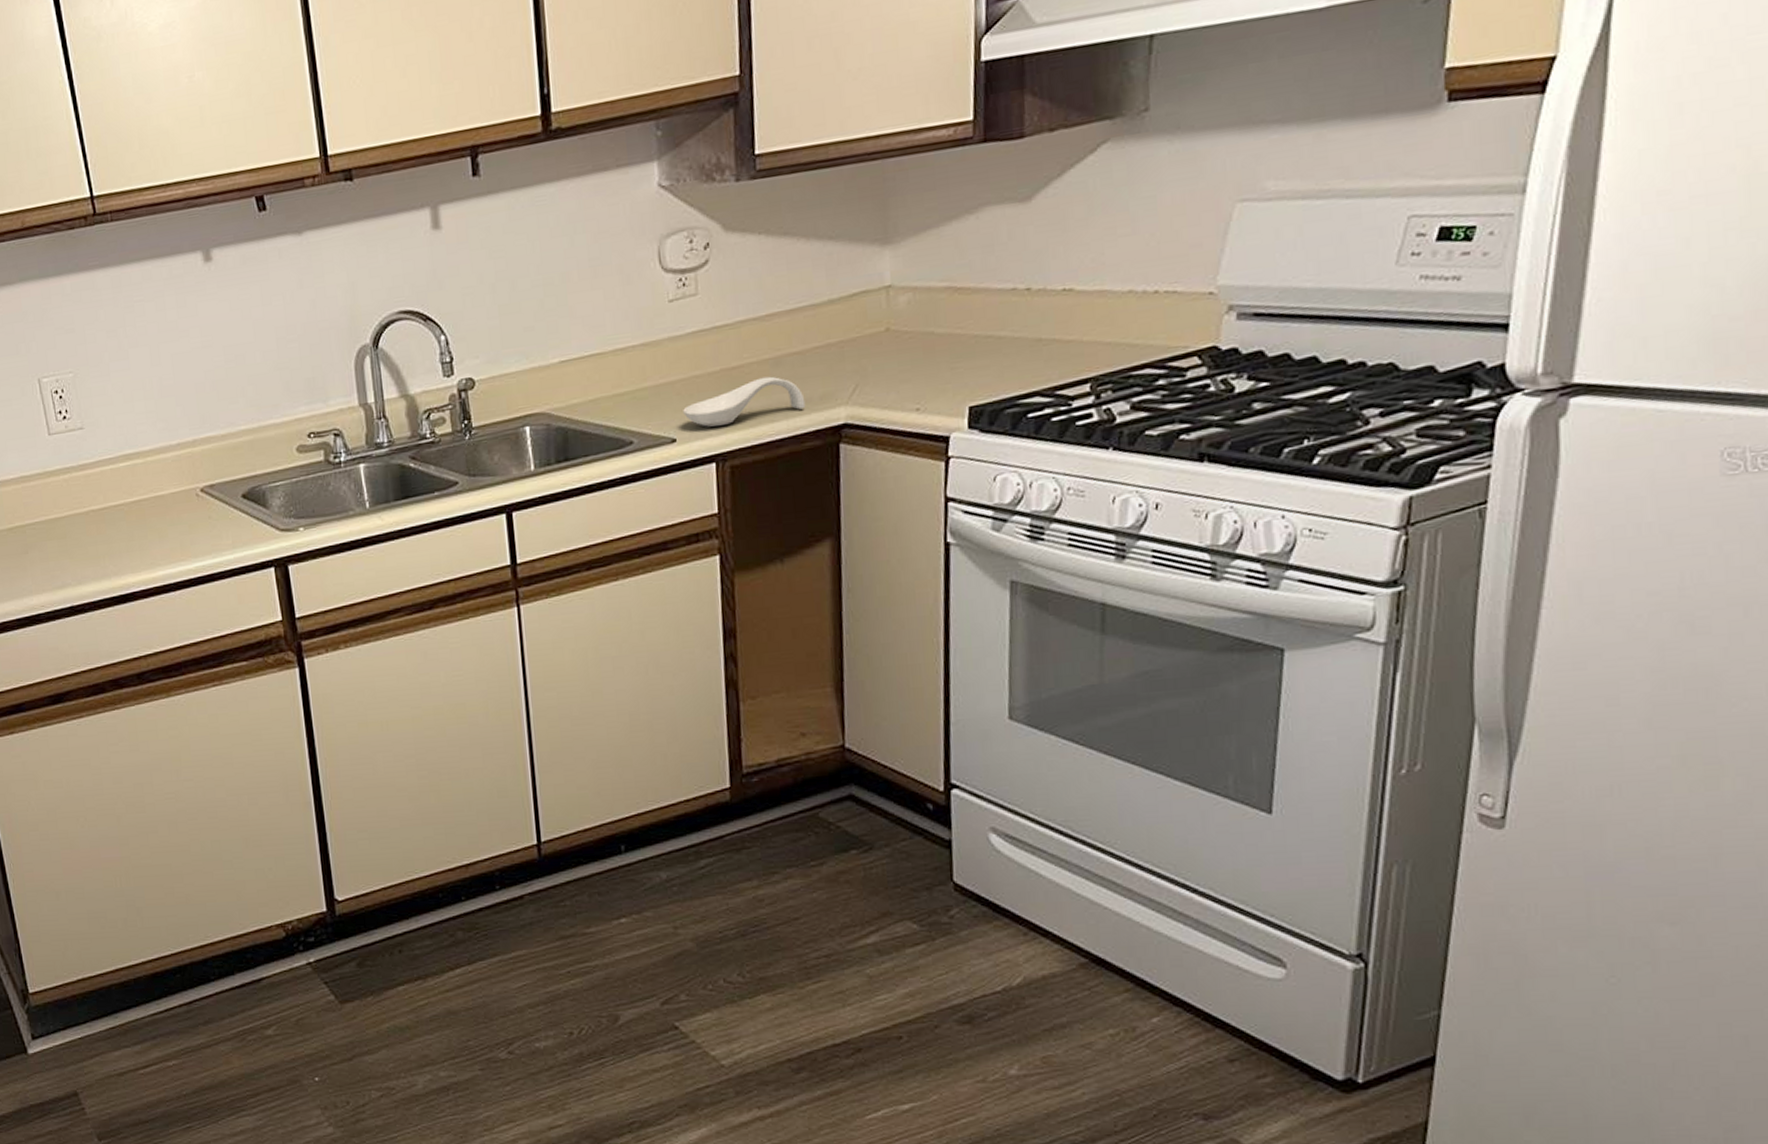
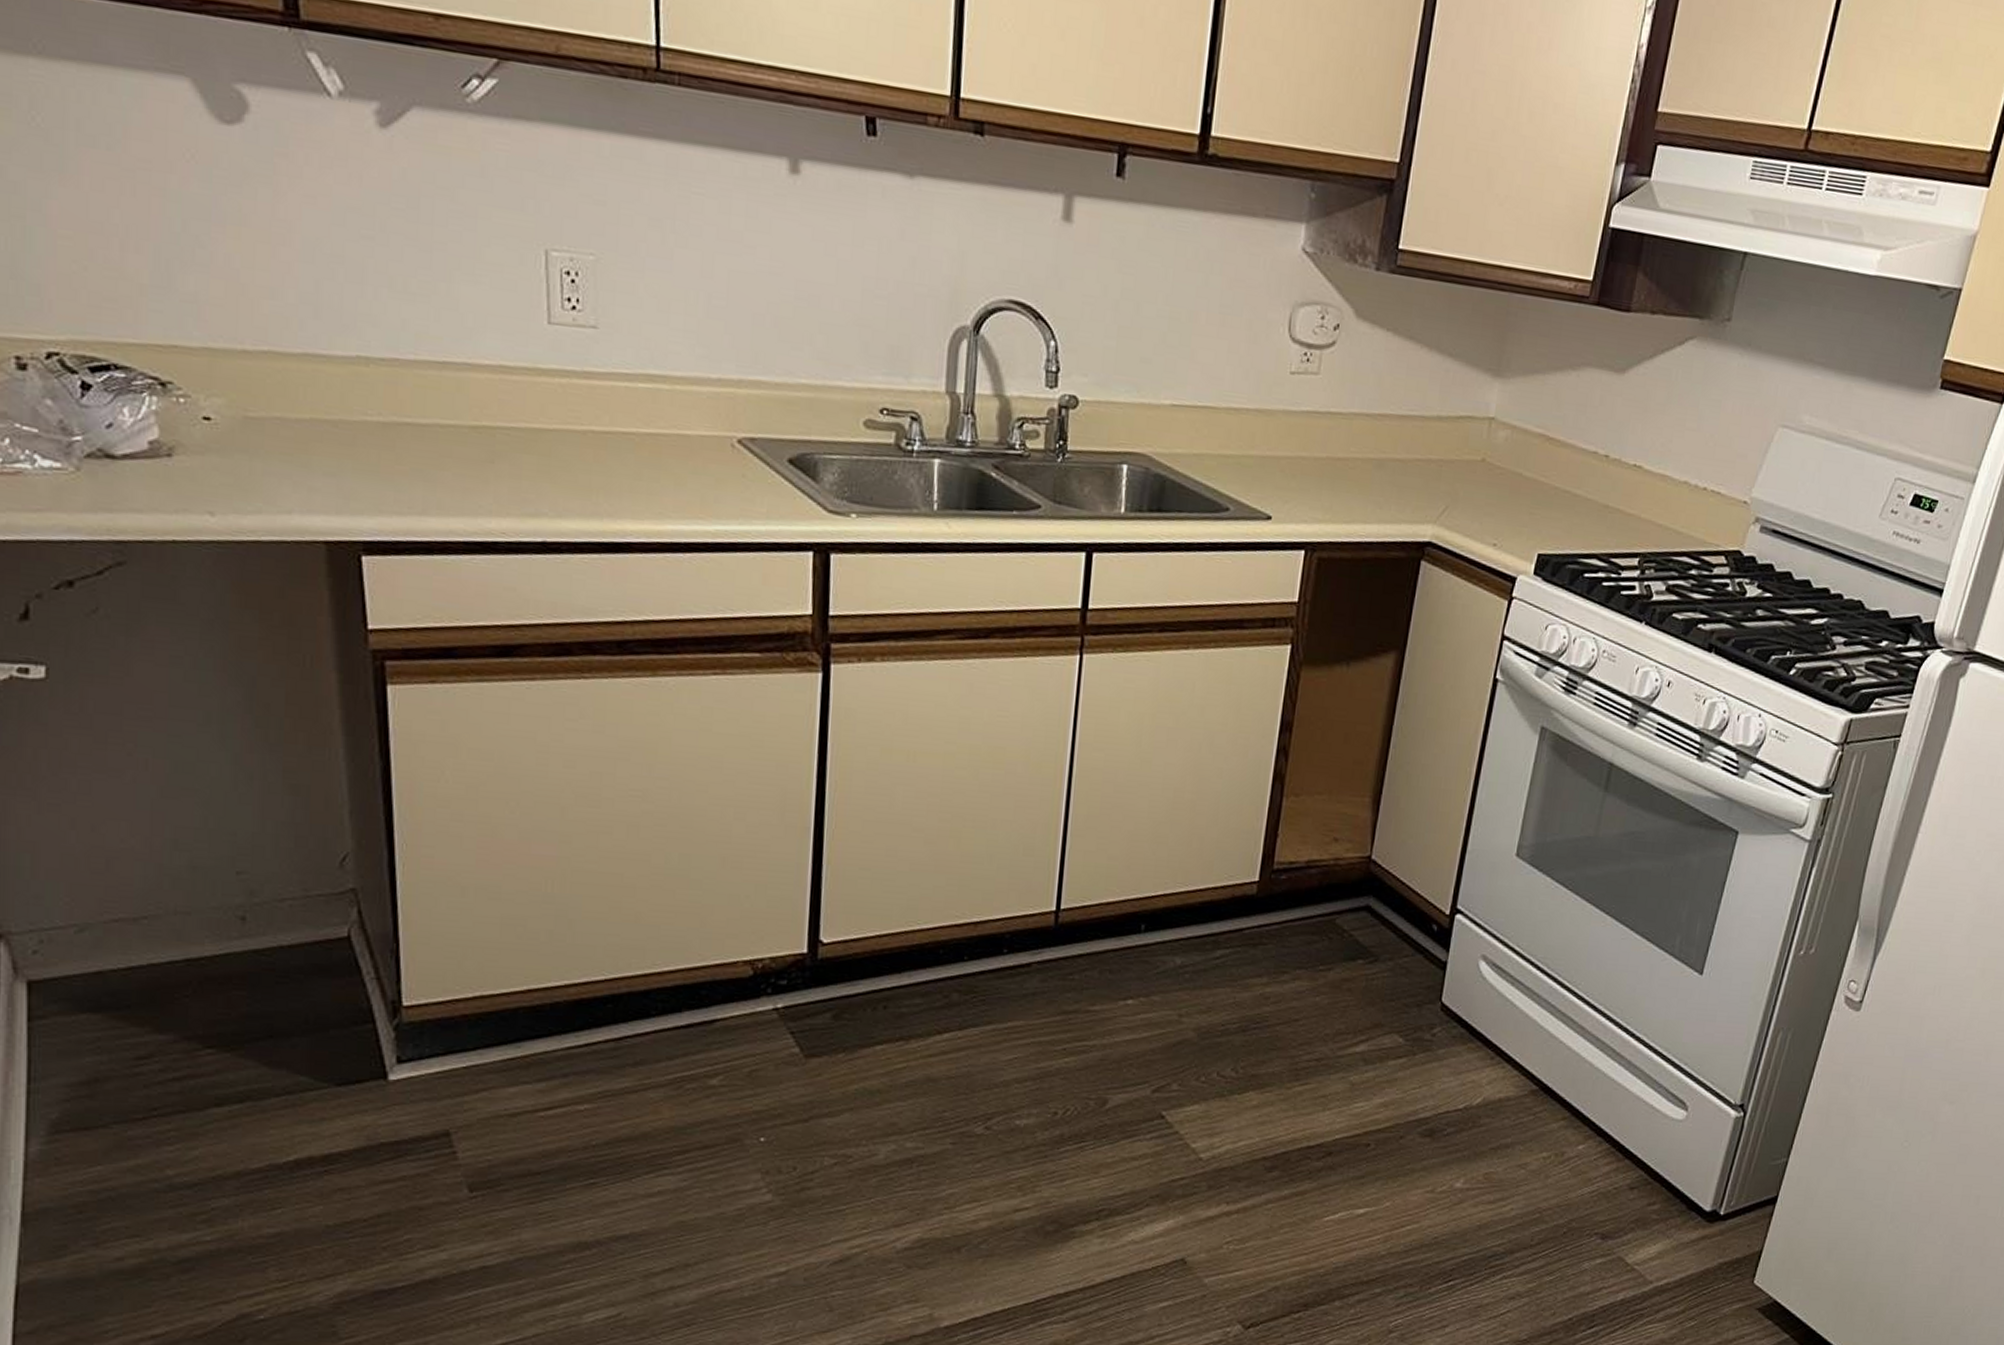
spoon rest: present [683,376,806,427] -> none [1283,475,1399,518]

